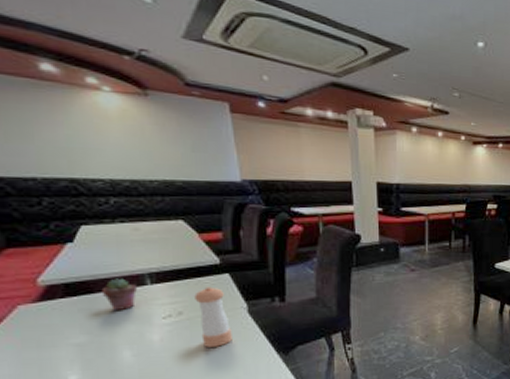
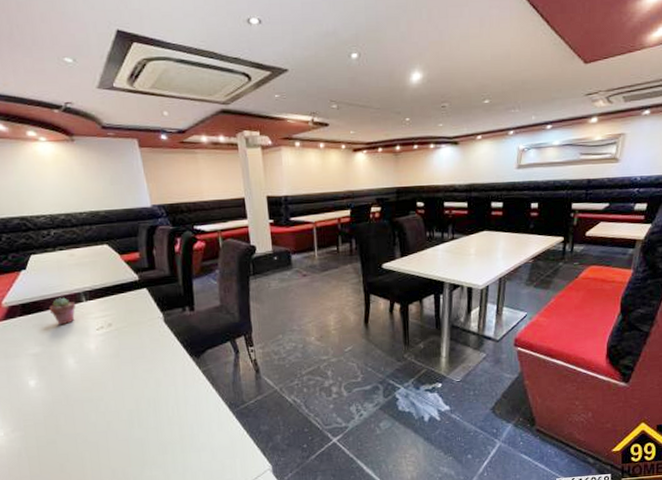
pepper shaker: present [194,286,232,347] -> none [120,300,153,353]

